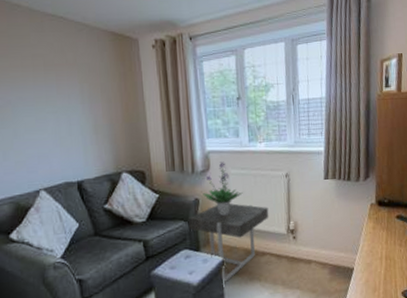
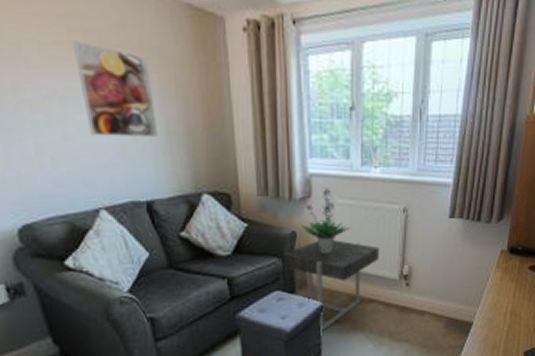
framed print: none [25,64,88,133] -> present [74,42,159,137]

